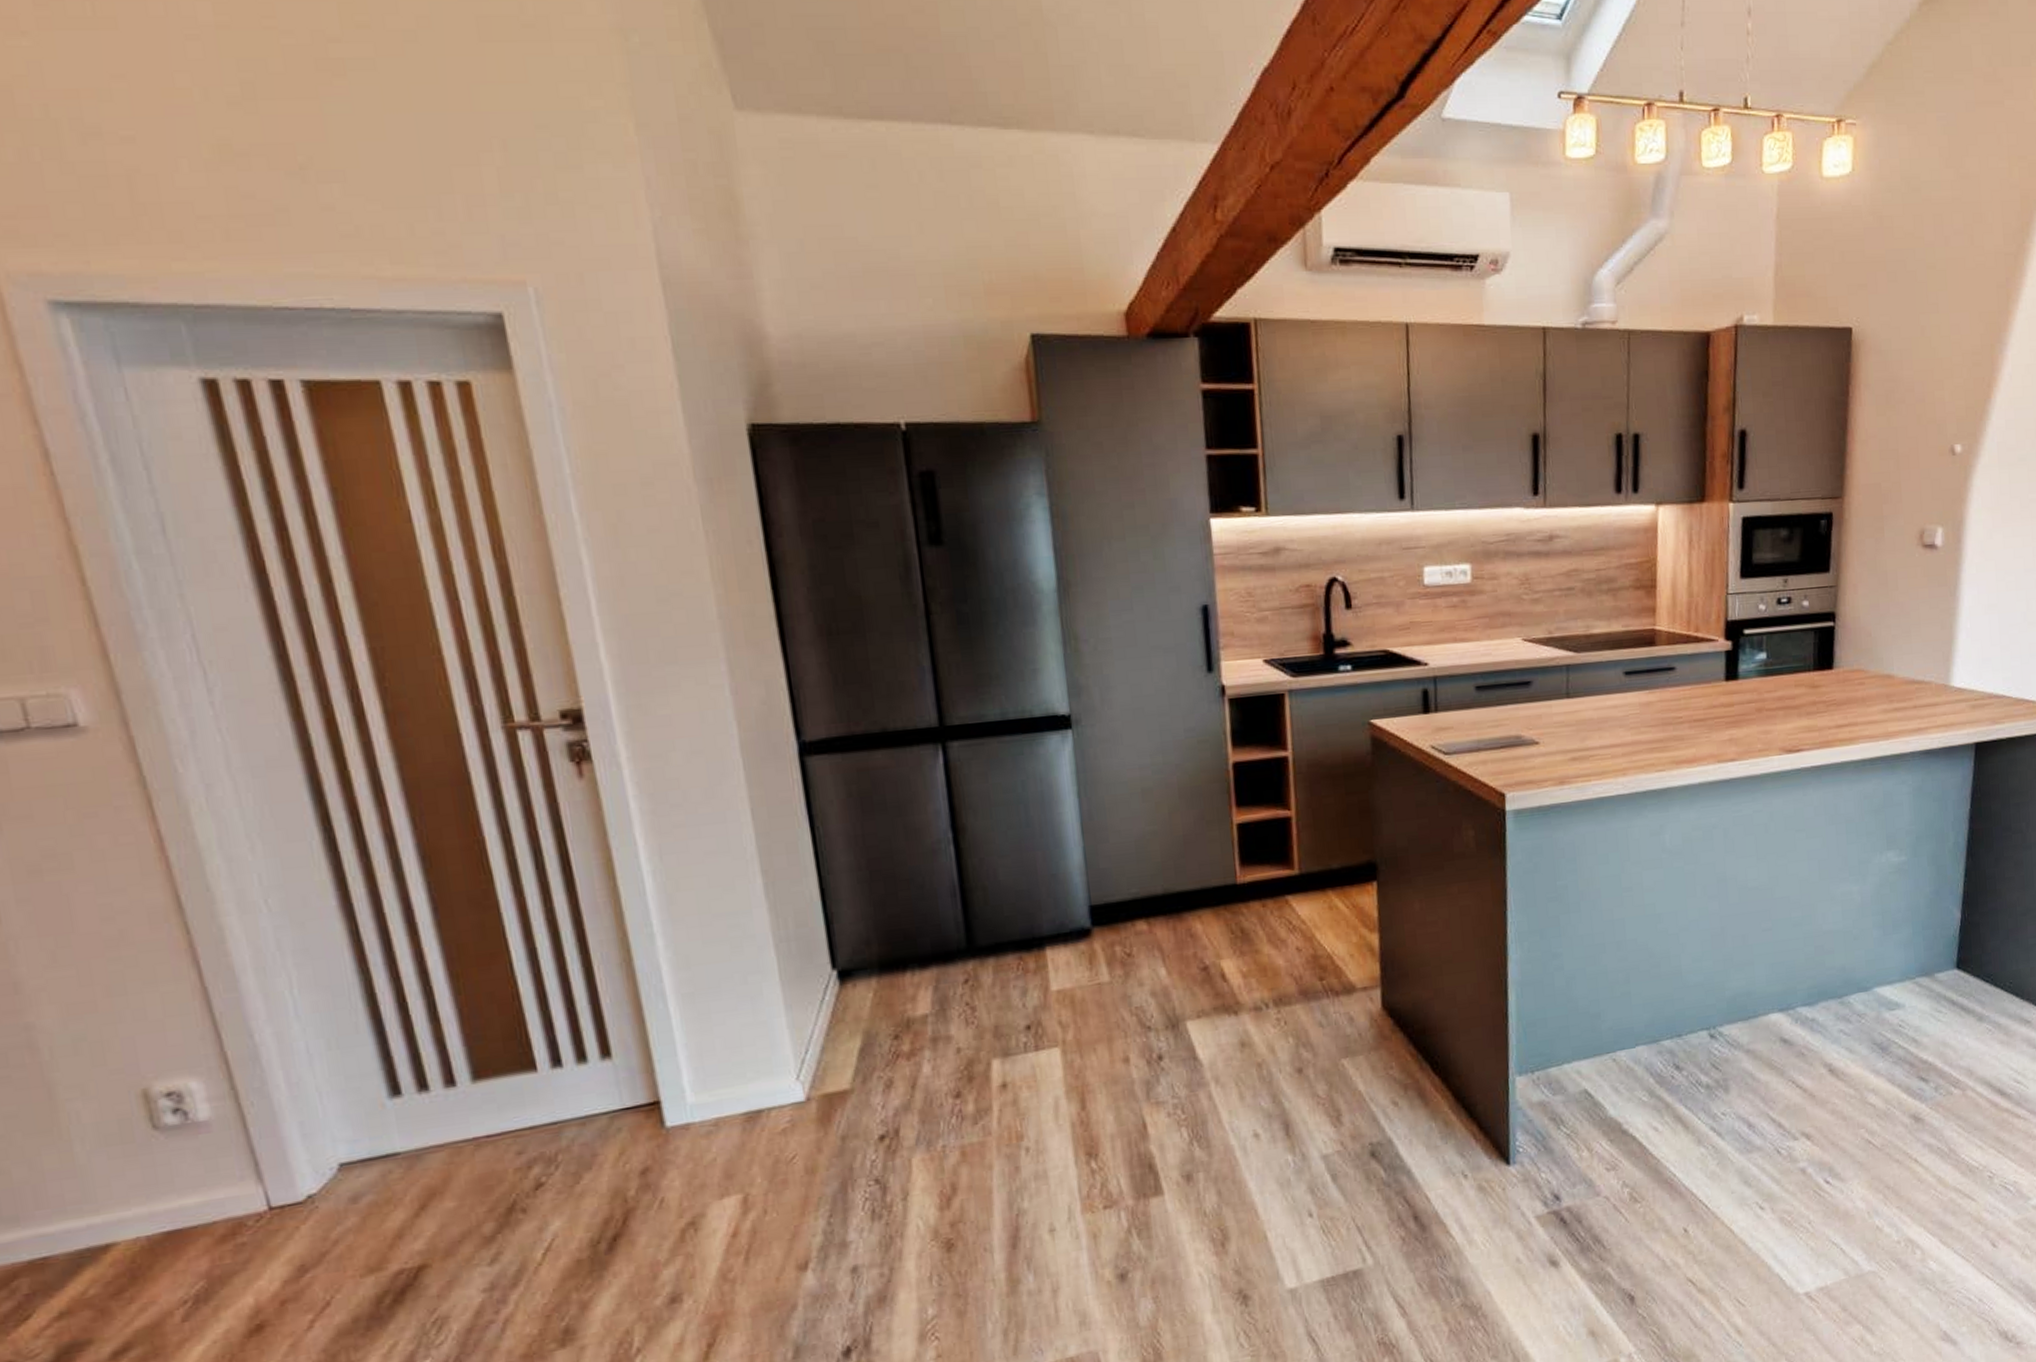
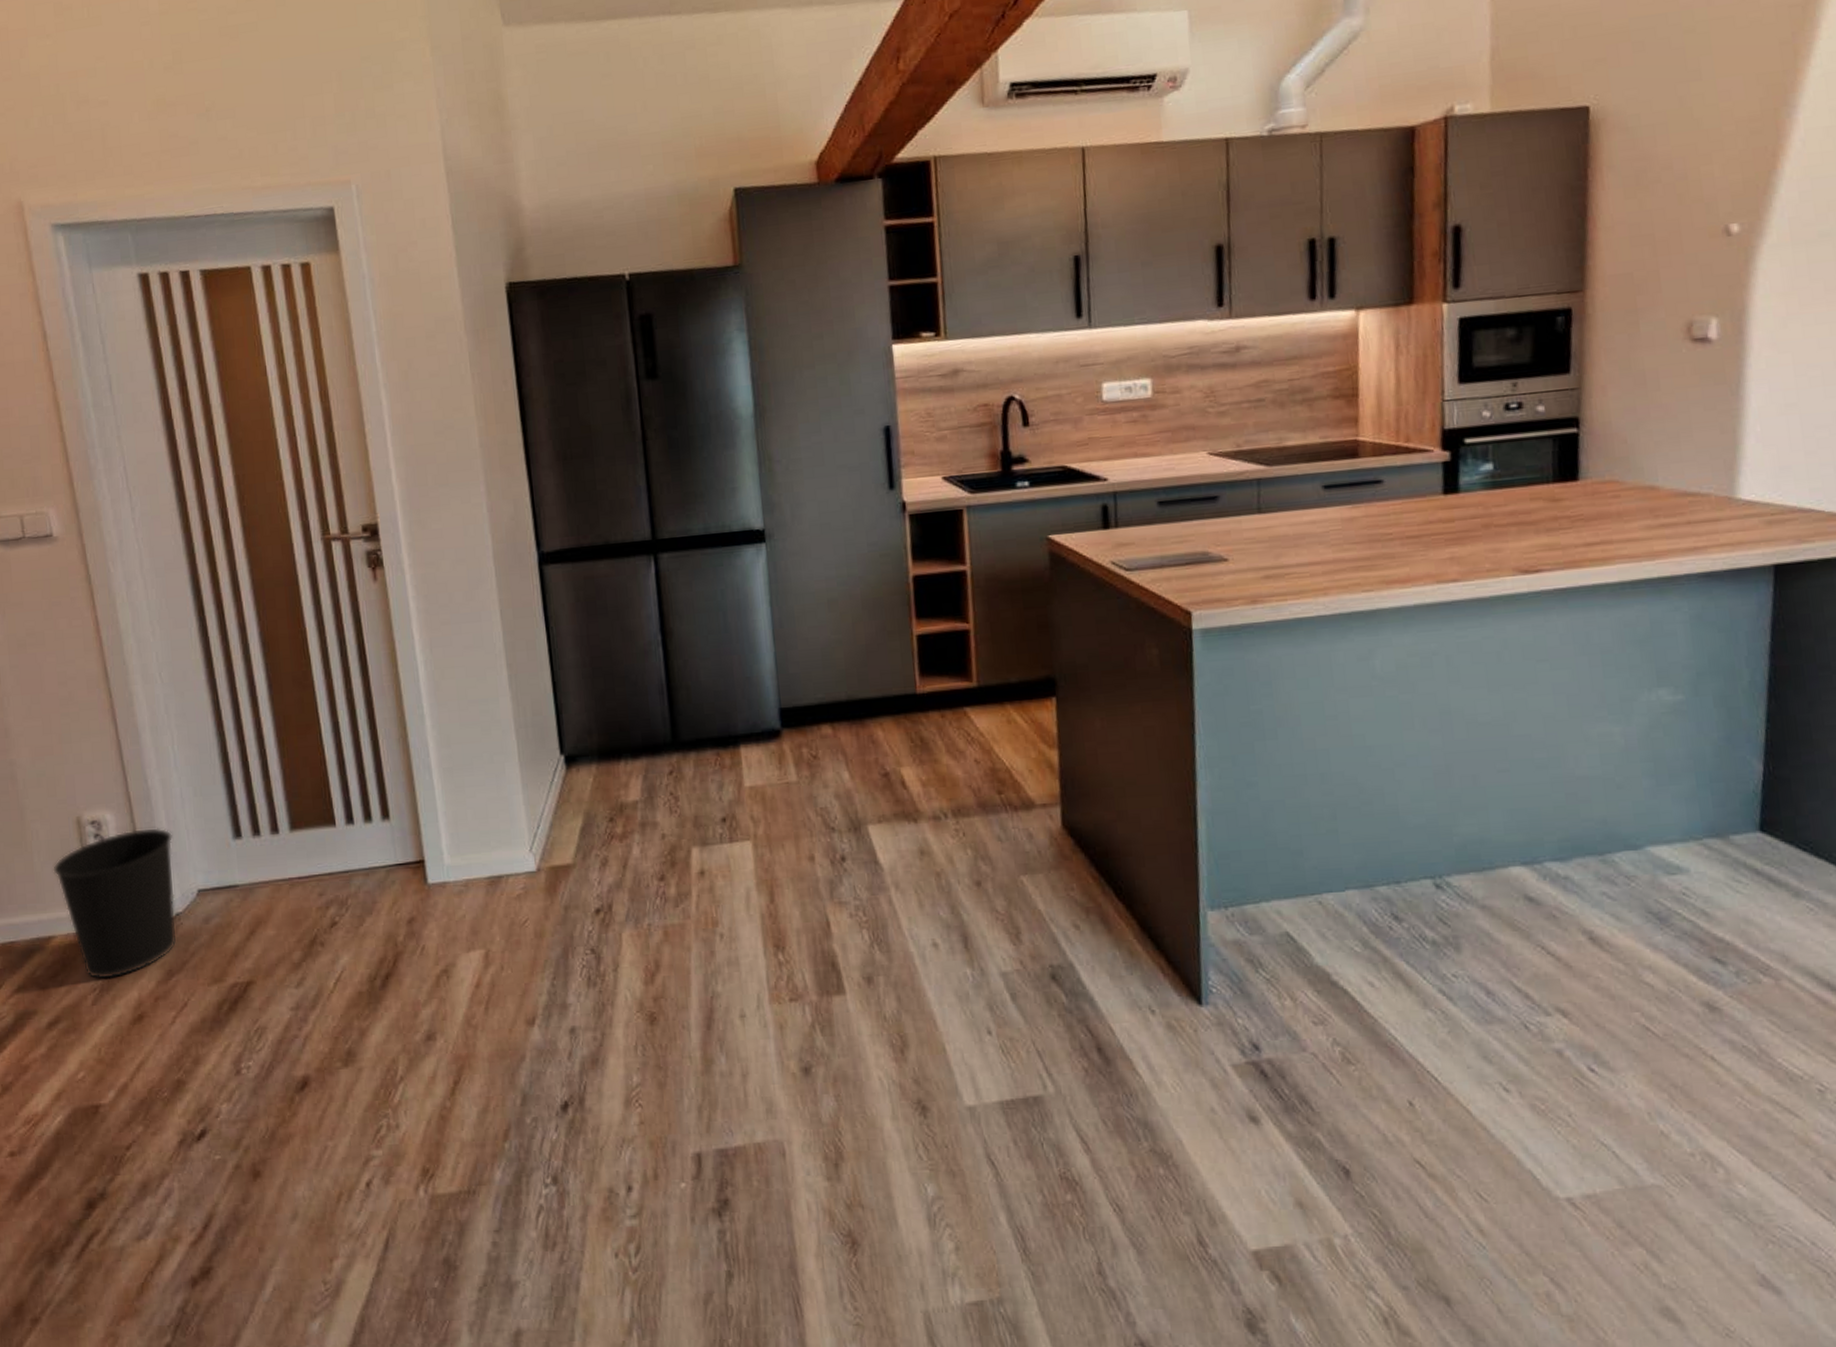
wastebasket: none [107,1092,311,1289] -> present [53,827,177,979]

